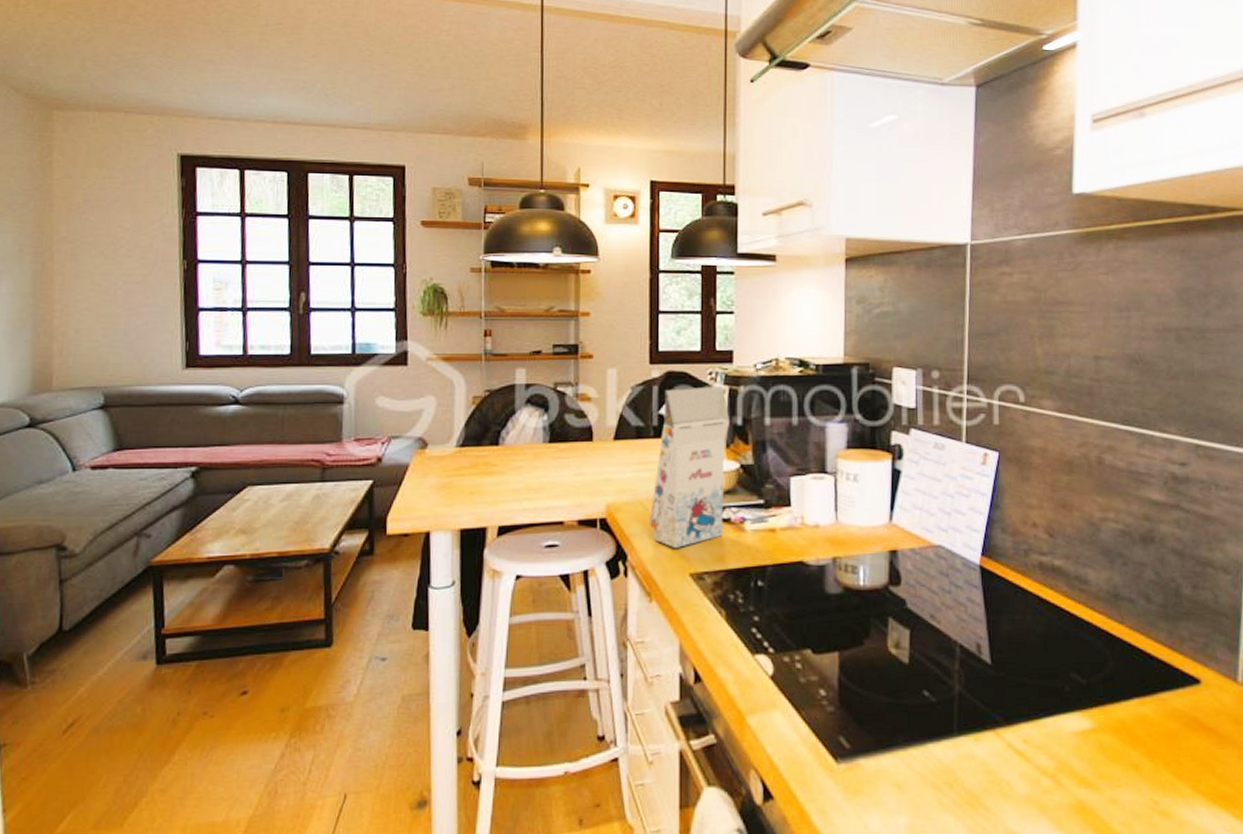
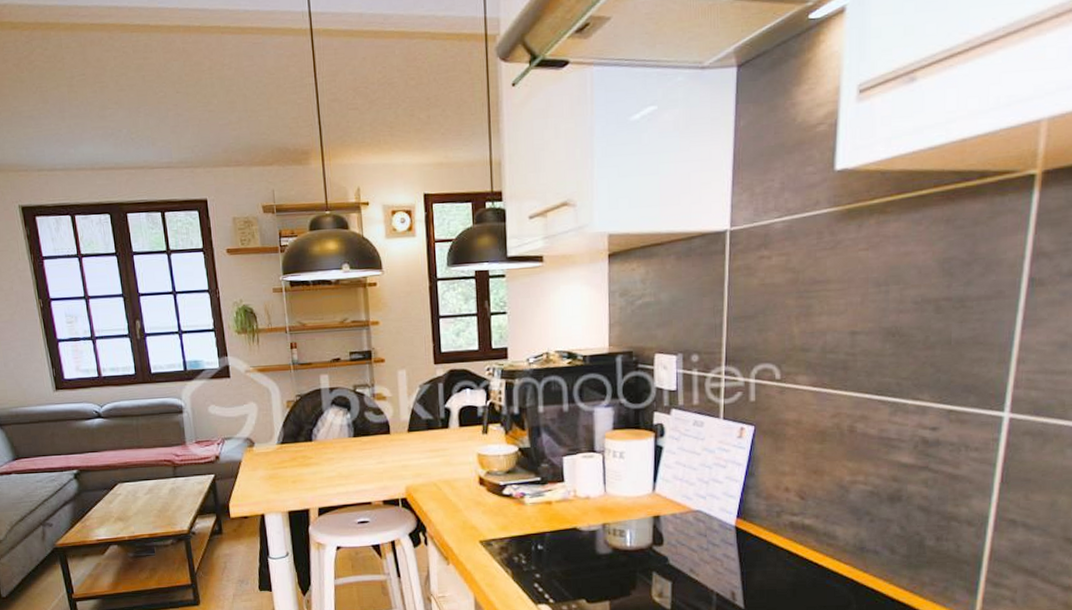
gift box: present [649,386,730,549] -> none [442,380,508,521]

